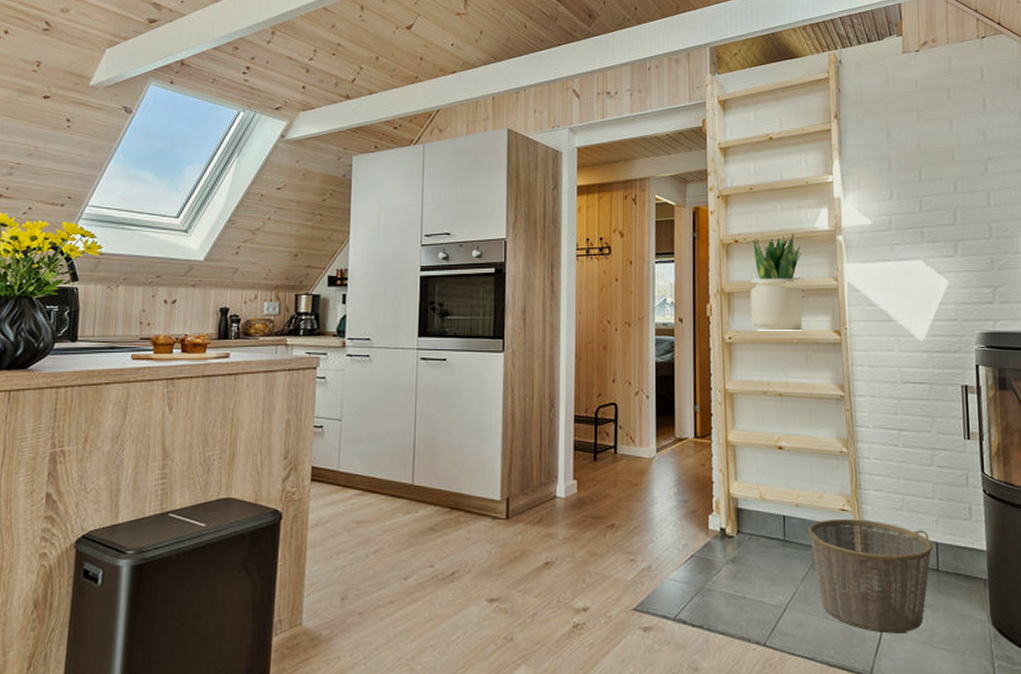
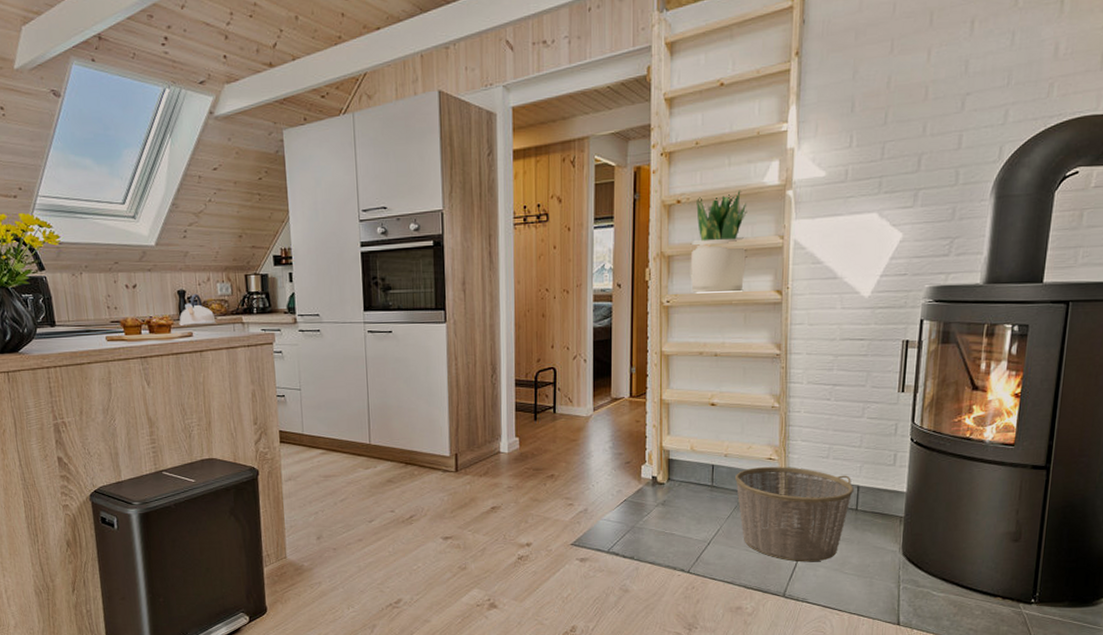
kettle: none [216,312,258,345] -> present [179,293,216,326]

